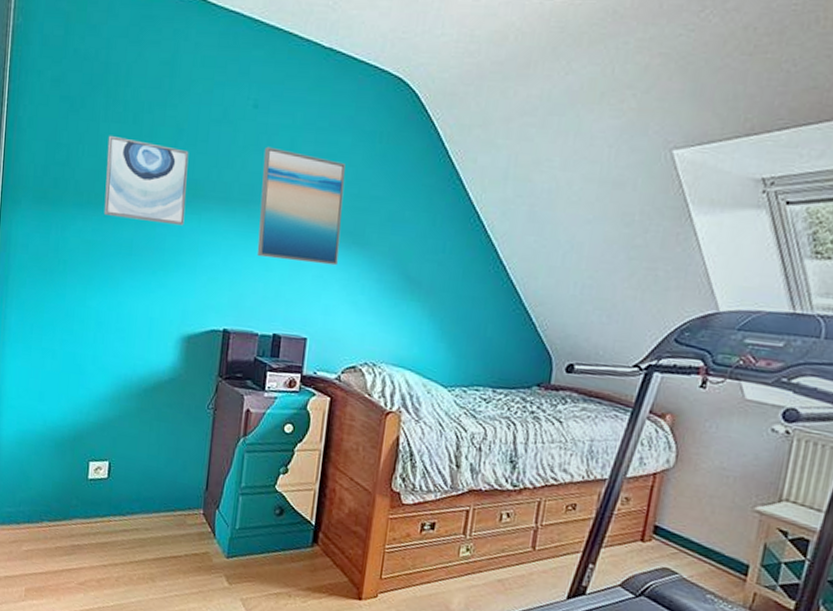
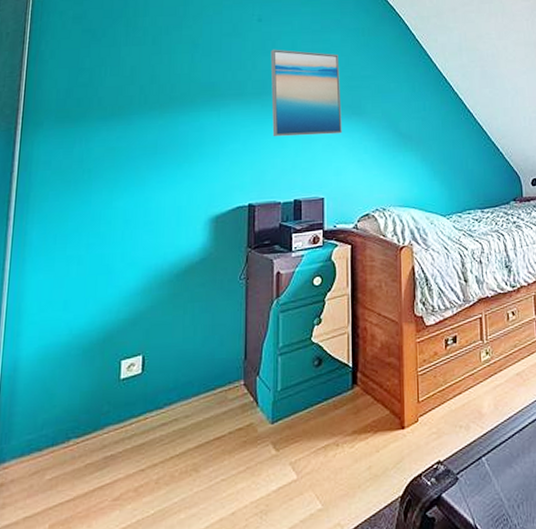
wall art: present [103,135,189,226] -> none [127,56,205,124]

